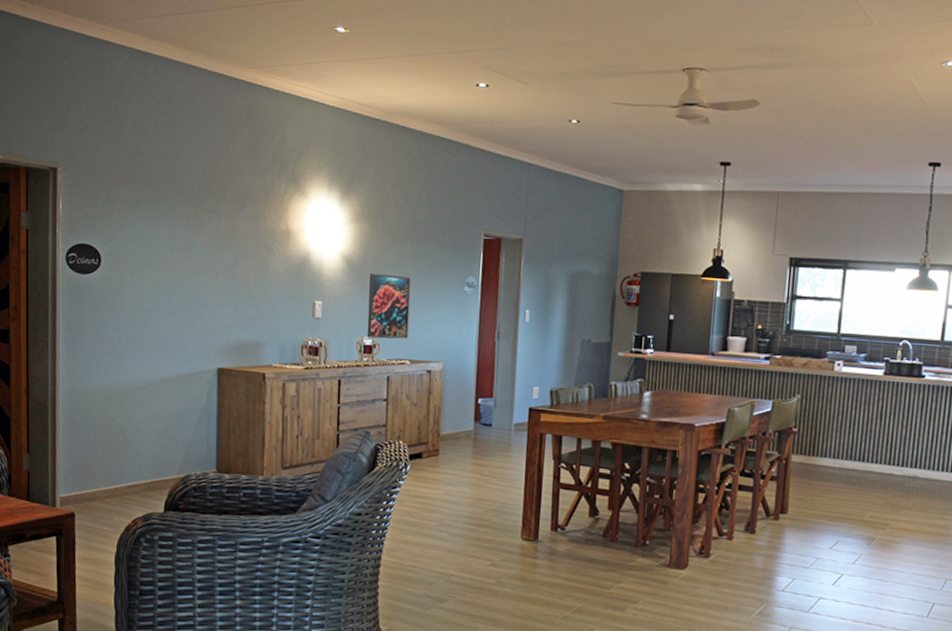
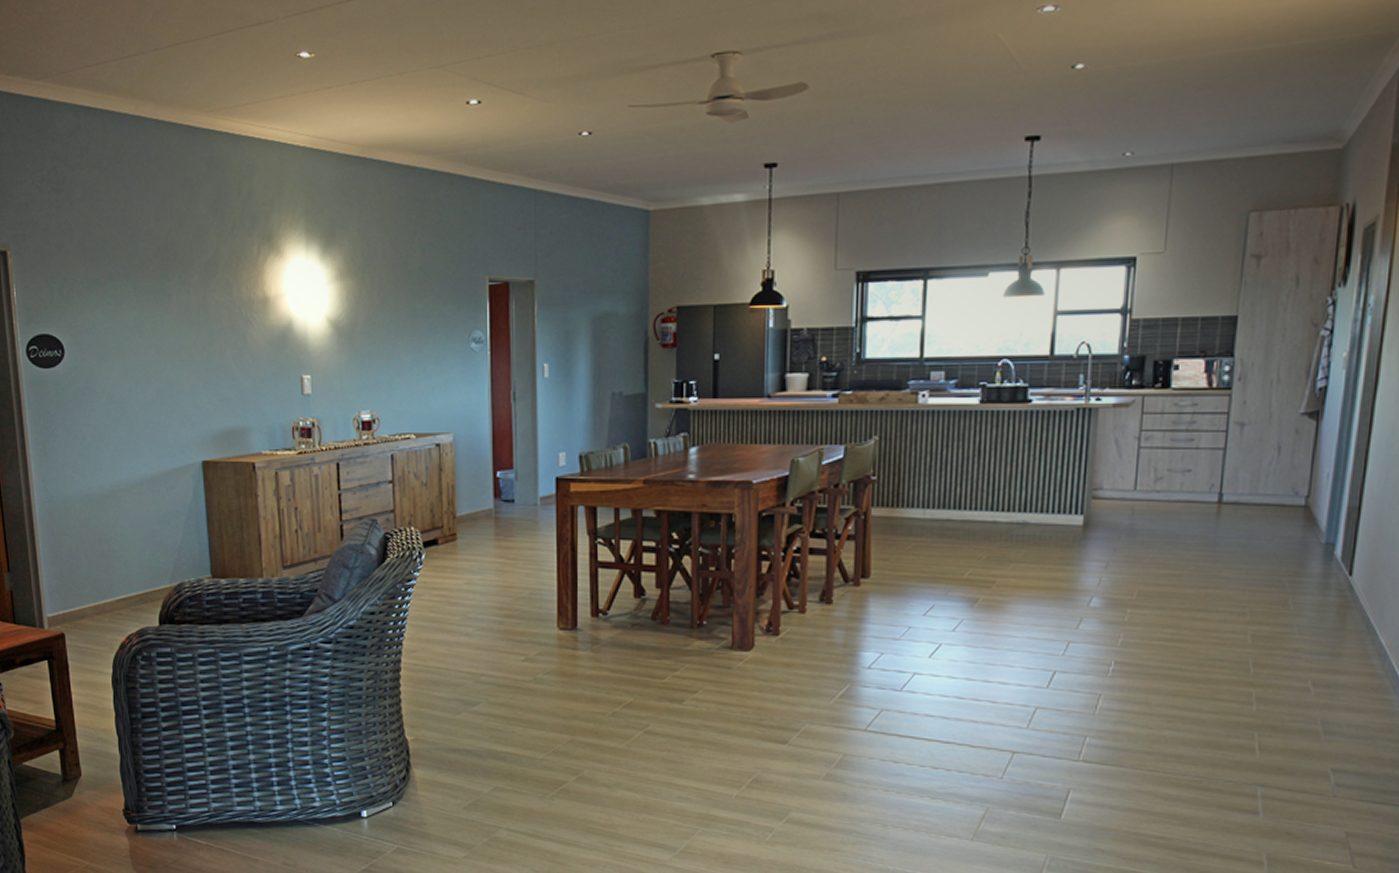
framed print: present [366,274,411,339] -> none [361,337,411,412]

